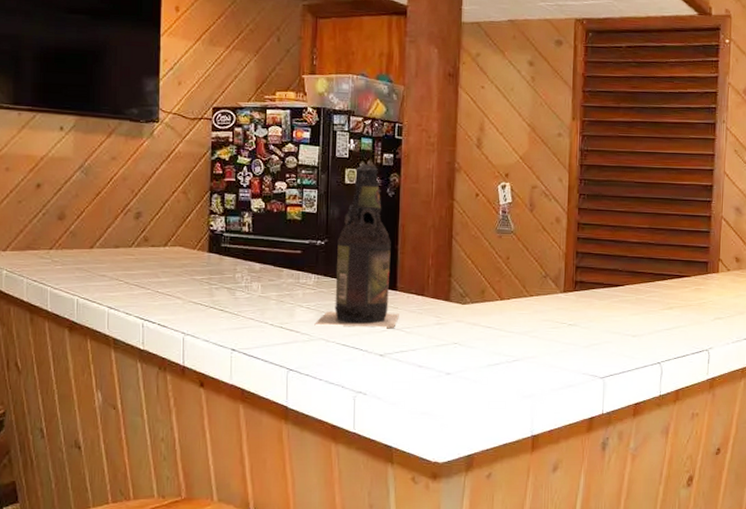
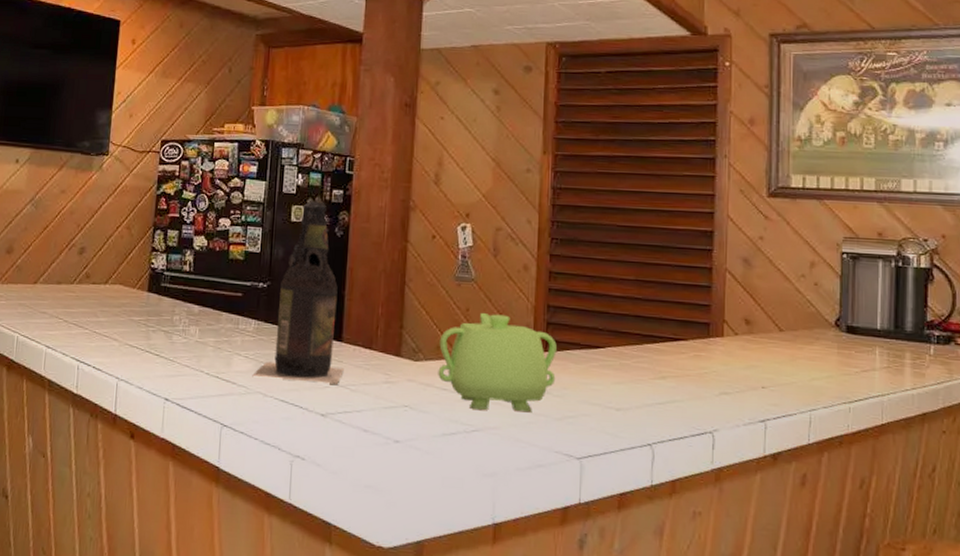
teapot: none [483,260,584,343] -> present [438,312,557,413]

